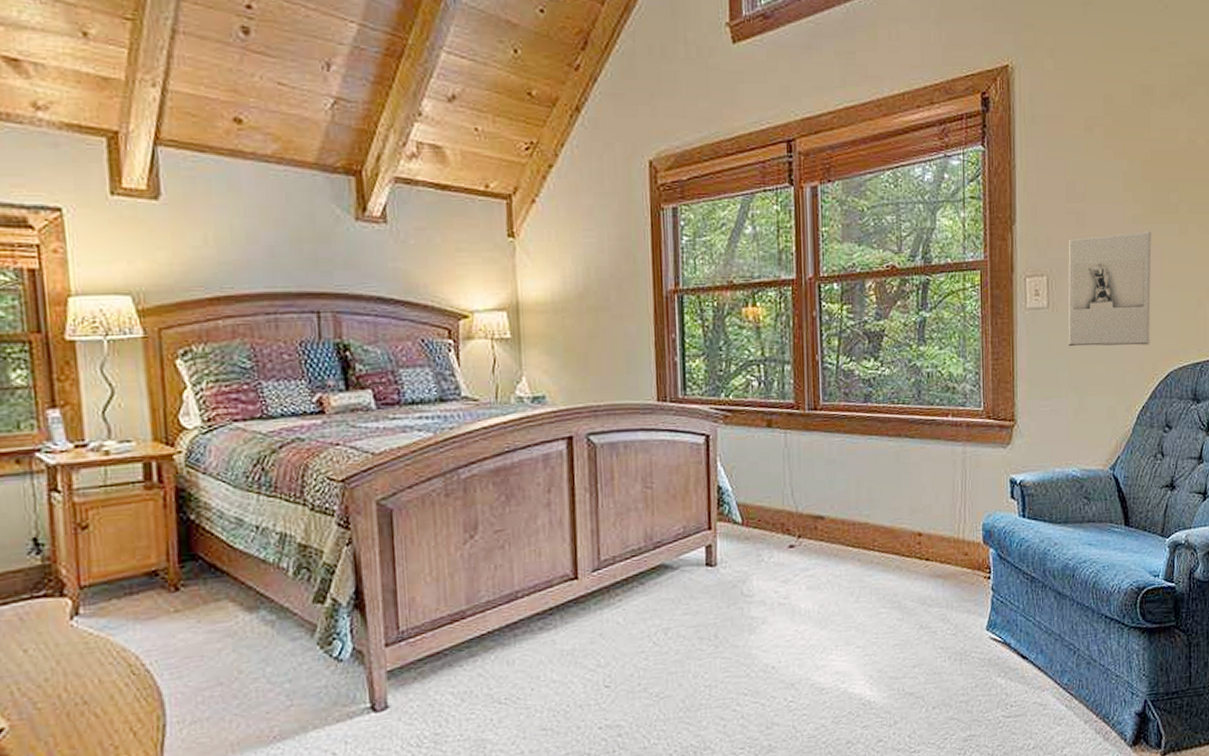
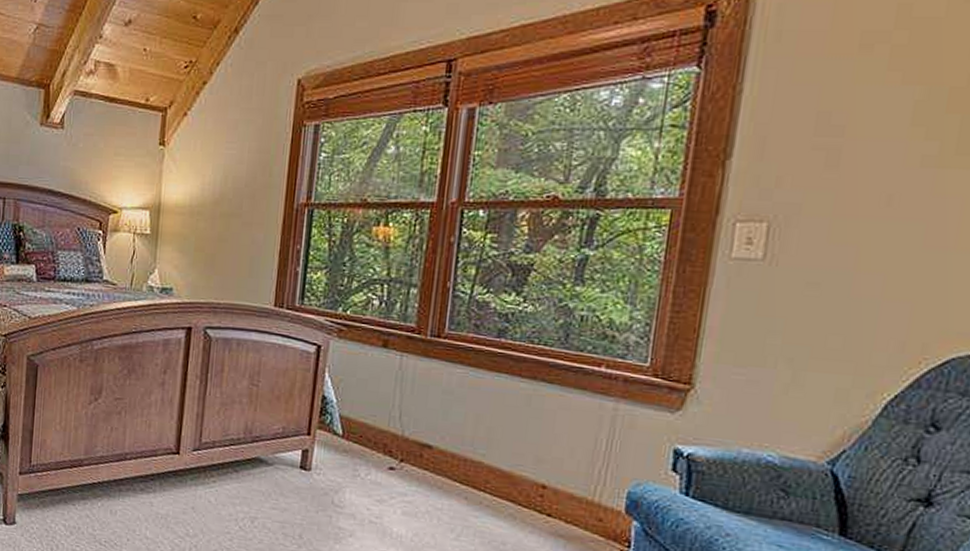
wall sculpture: present [1068,231,1152,347] -> none [787,177,951,321]

